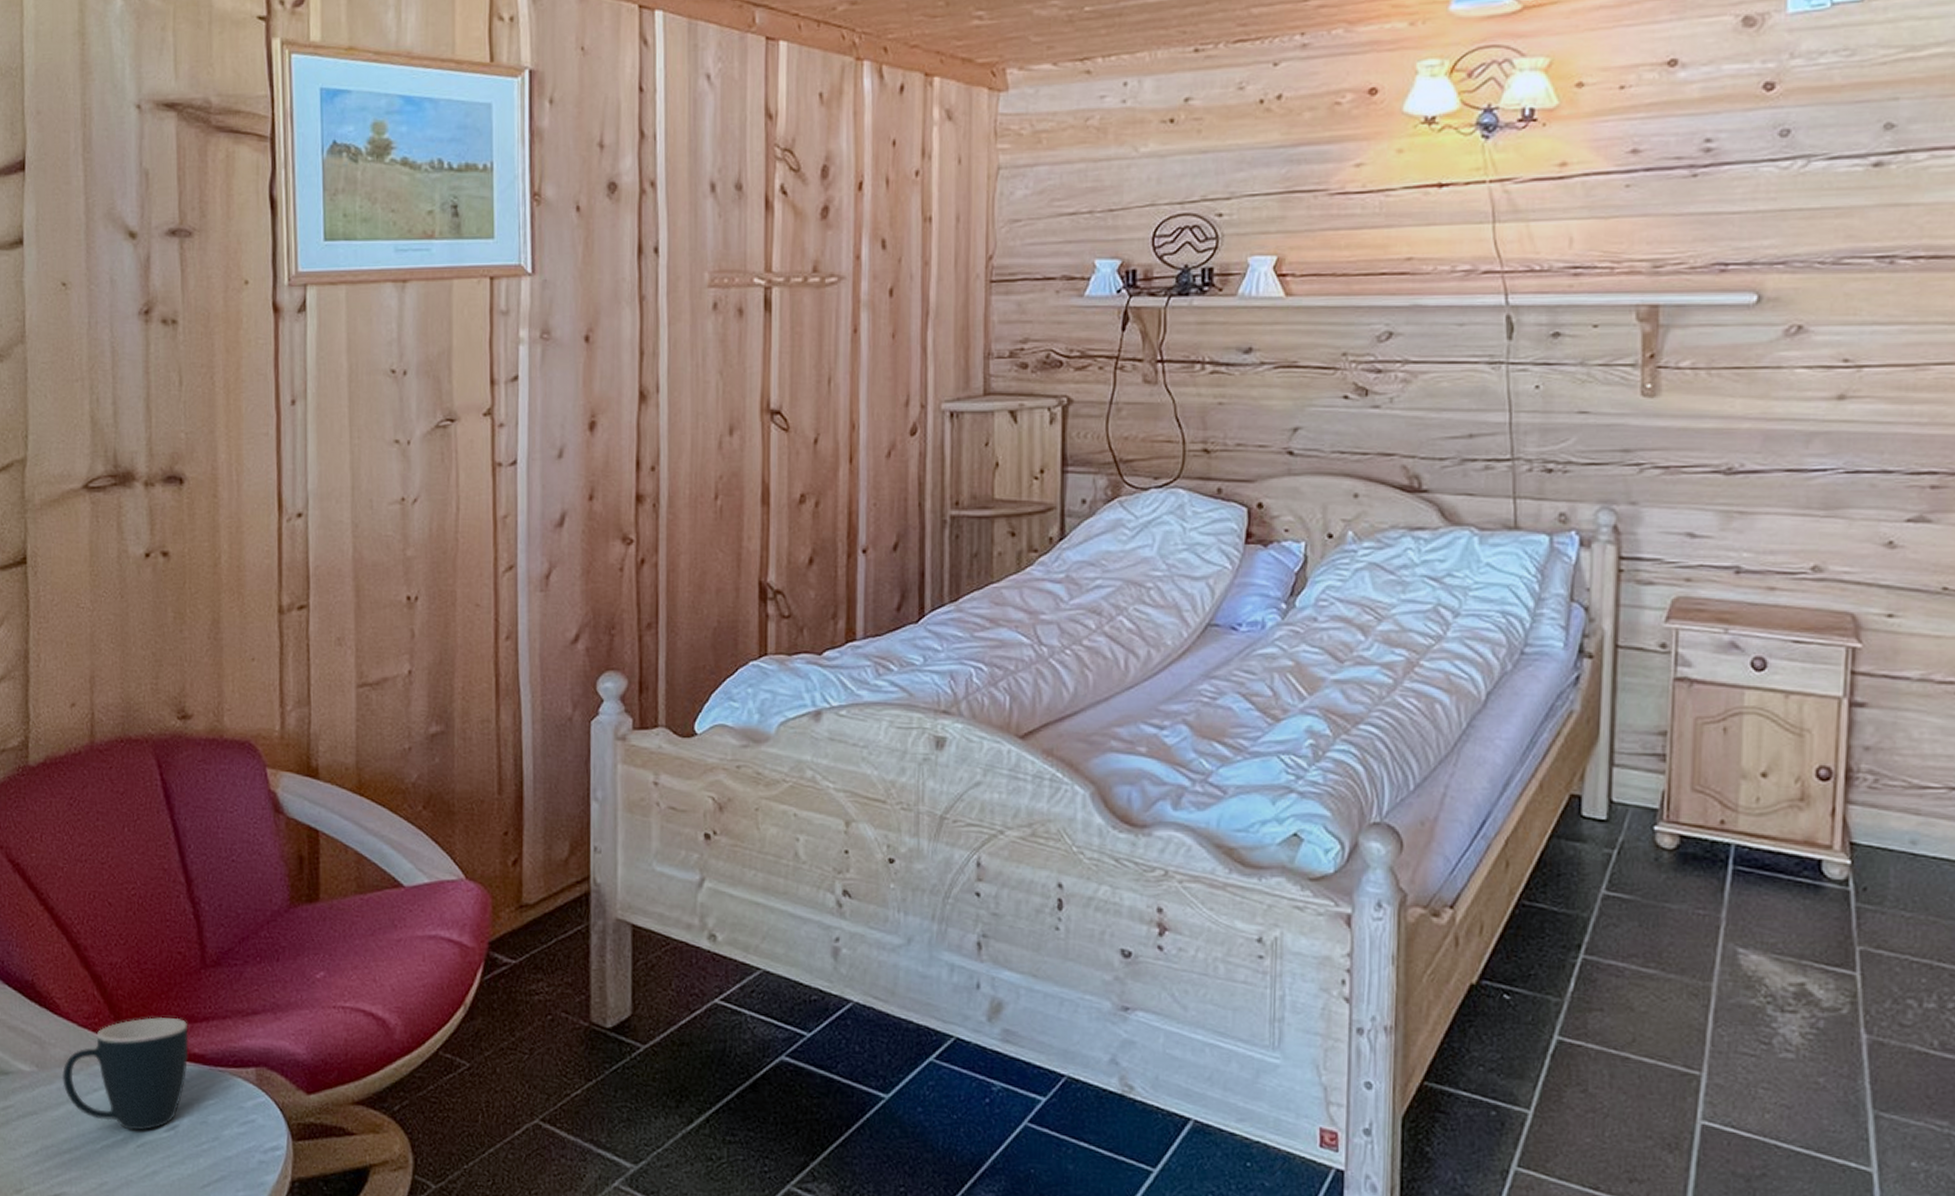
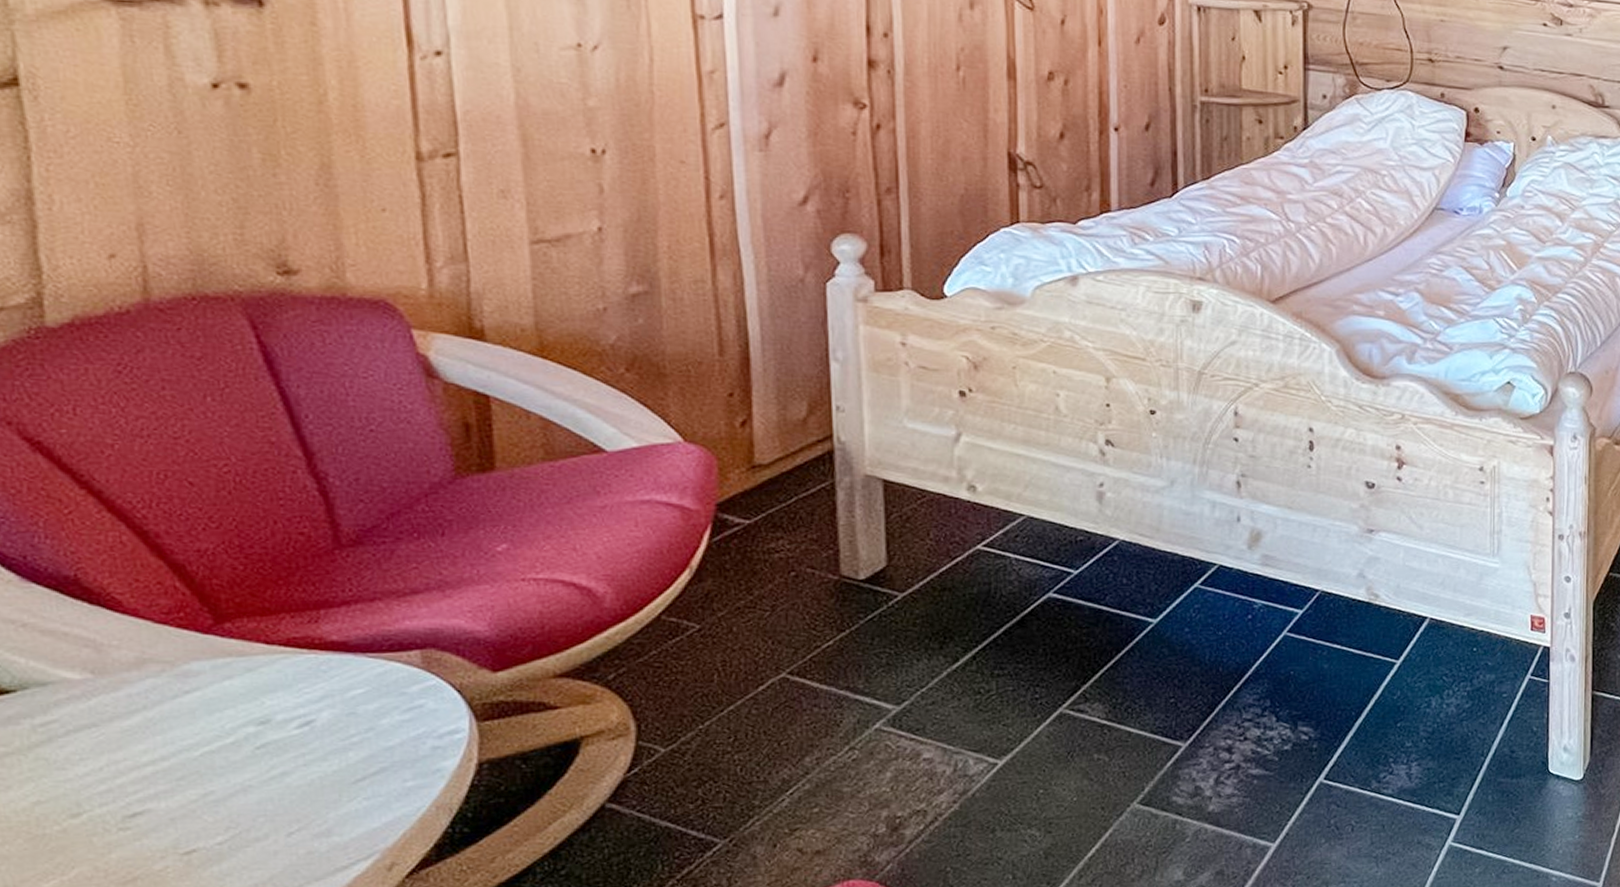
mug: present [61,1017,189,1131] -> none [132,605,324,732]

